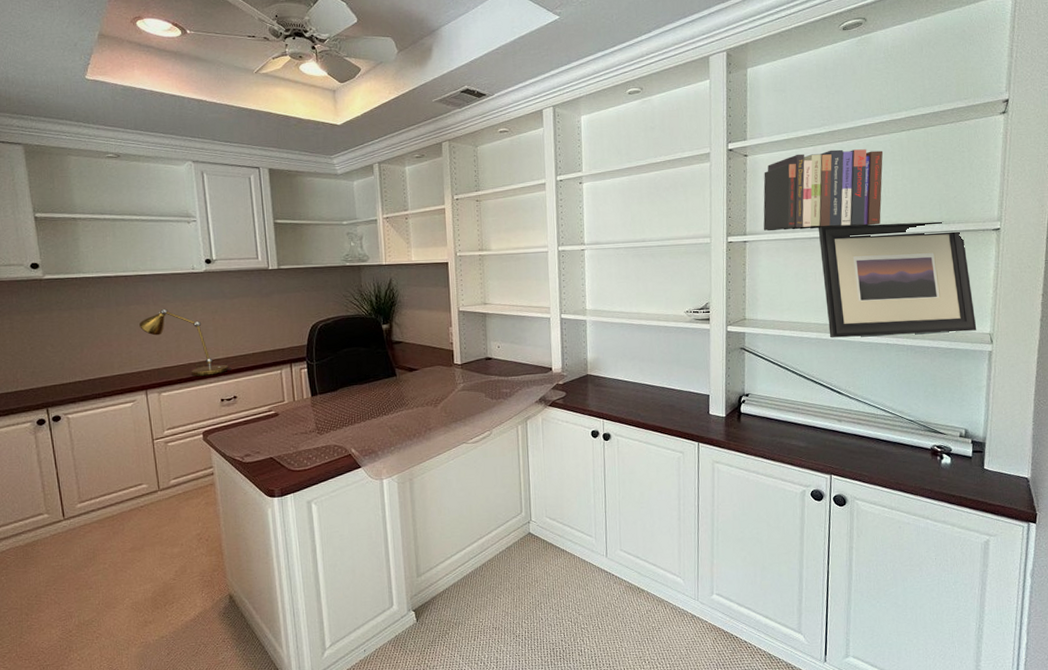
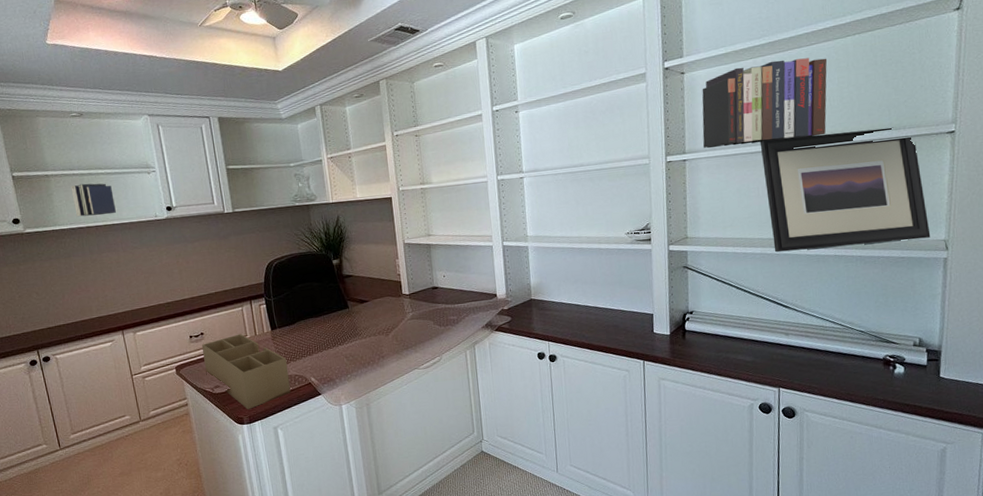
books: none [100,229,149,265] -> present [71,183,116,217]
desk lamp: present [139,308,231,377] -> none [112,254,196,316]
desk organizer: none [233,399,329,481] -> present [201,334,291,410]

